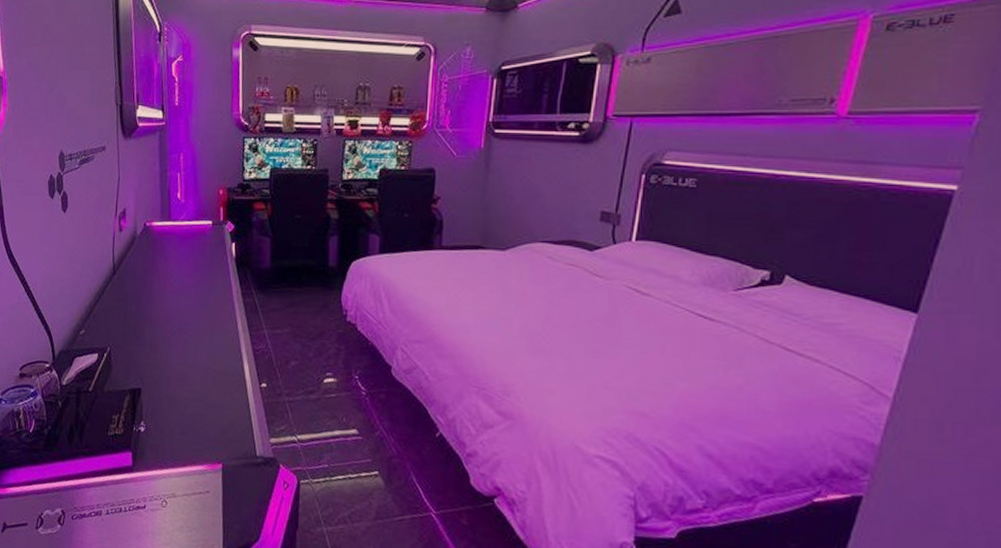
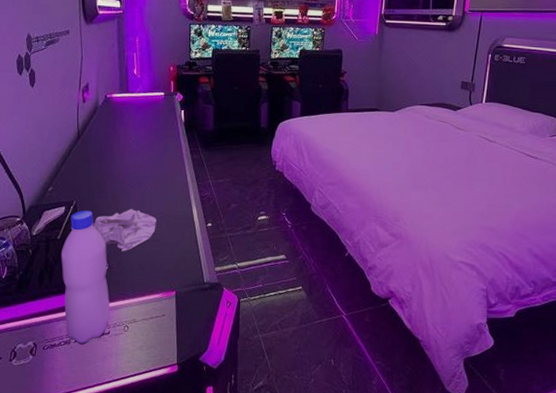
water bottle: none [92,359,147,519] -> present [60,210,111,345]
tissue: none [130,360,201,412] -> present [94,209,156,252]

